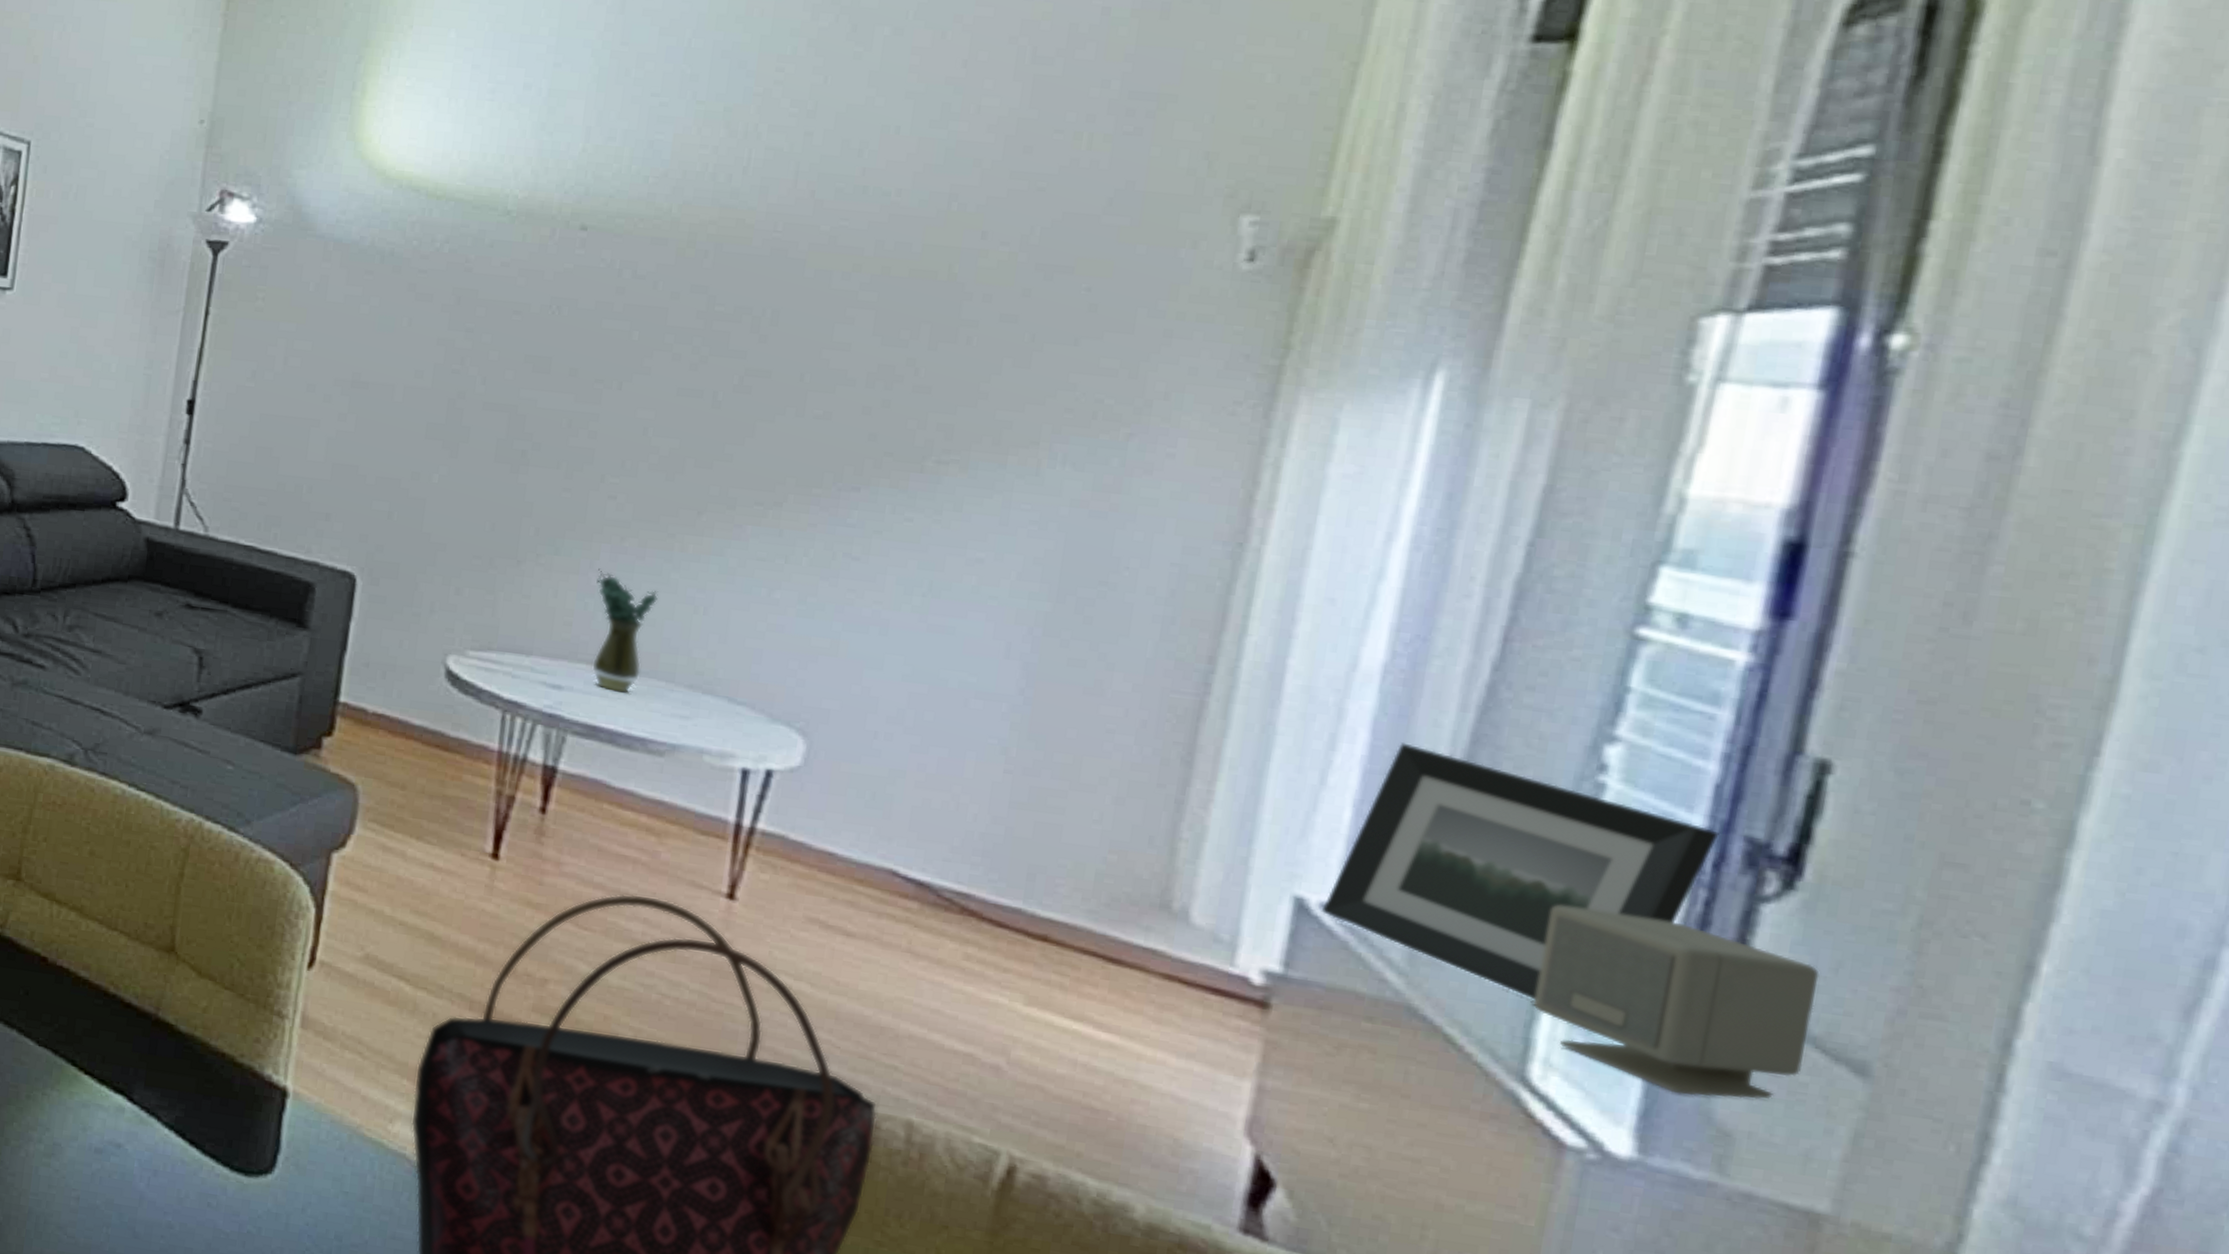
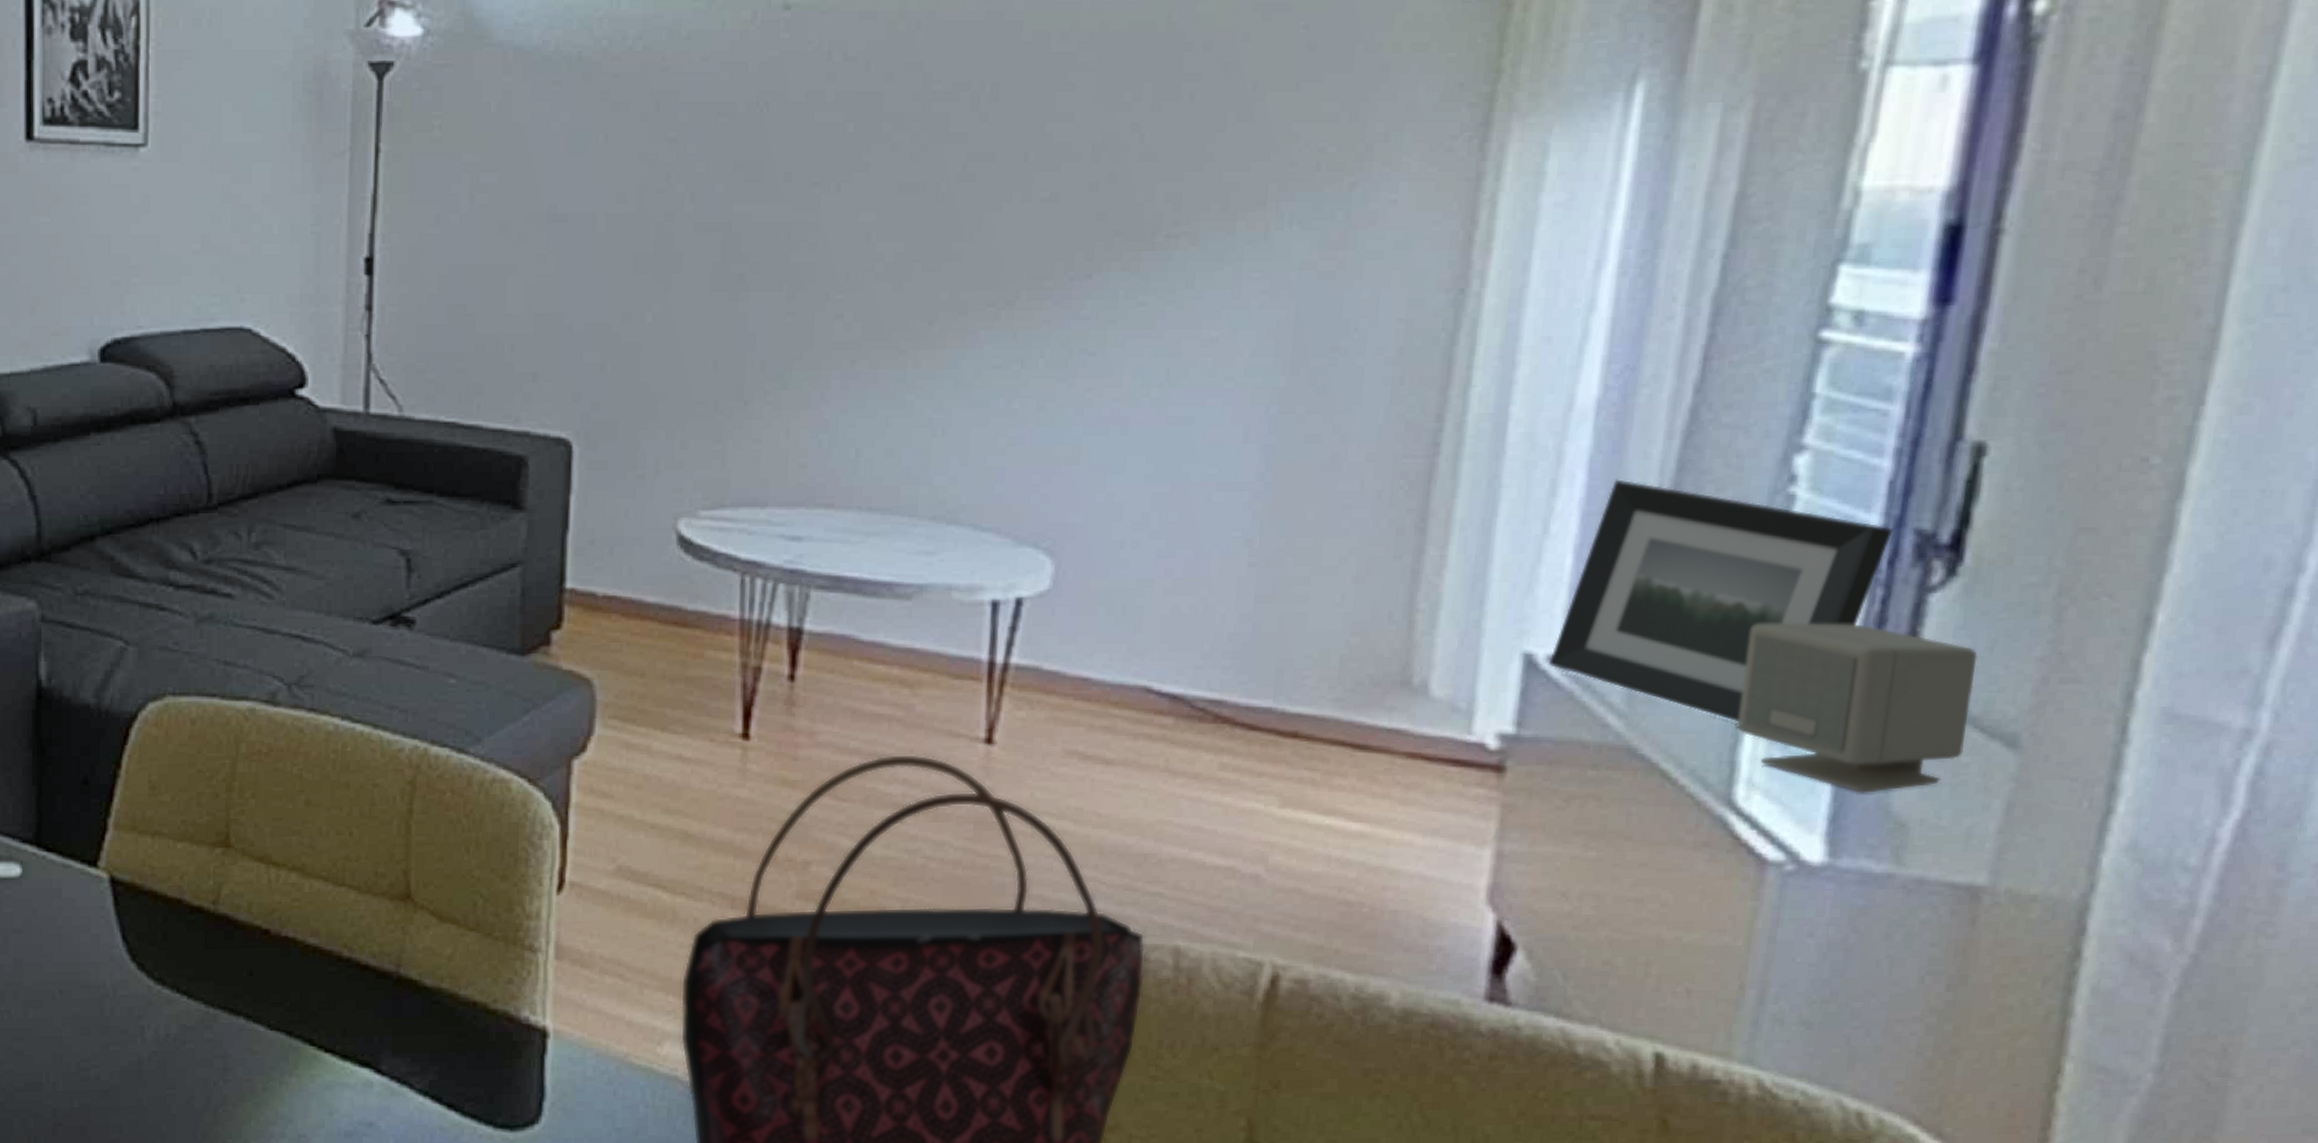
vase: present [592,568,658,694] -> none [829,399,894,536]

